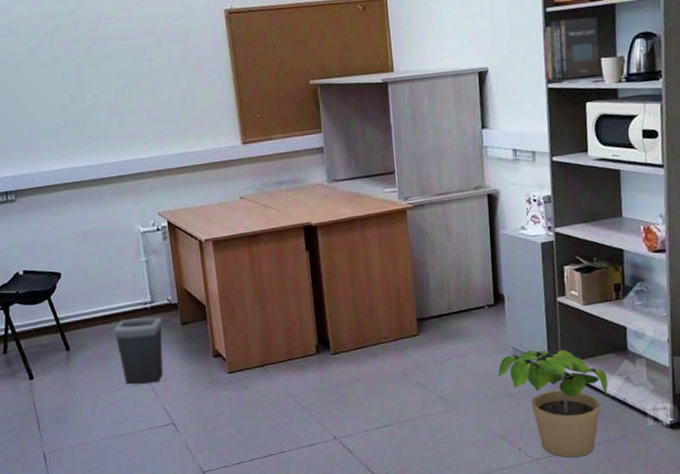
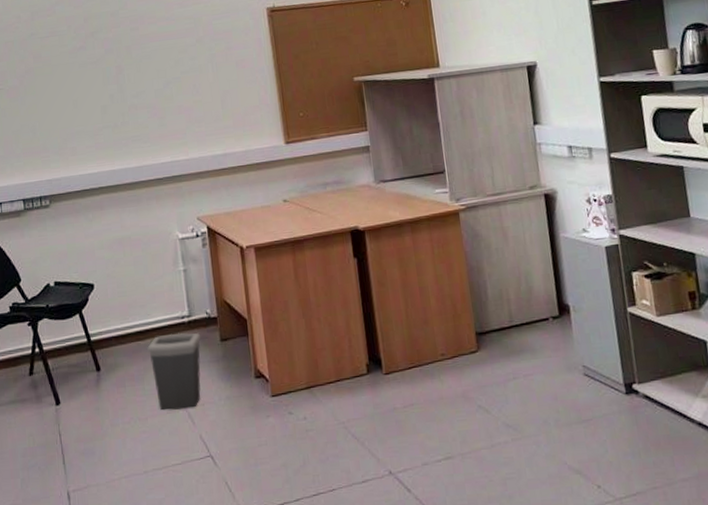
potted plant: present [497,349,608,458] -> none [568,367,694,497]
books: present [542,17,600,80] -> none [590,9,653,73]

